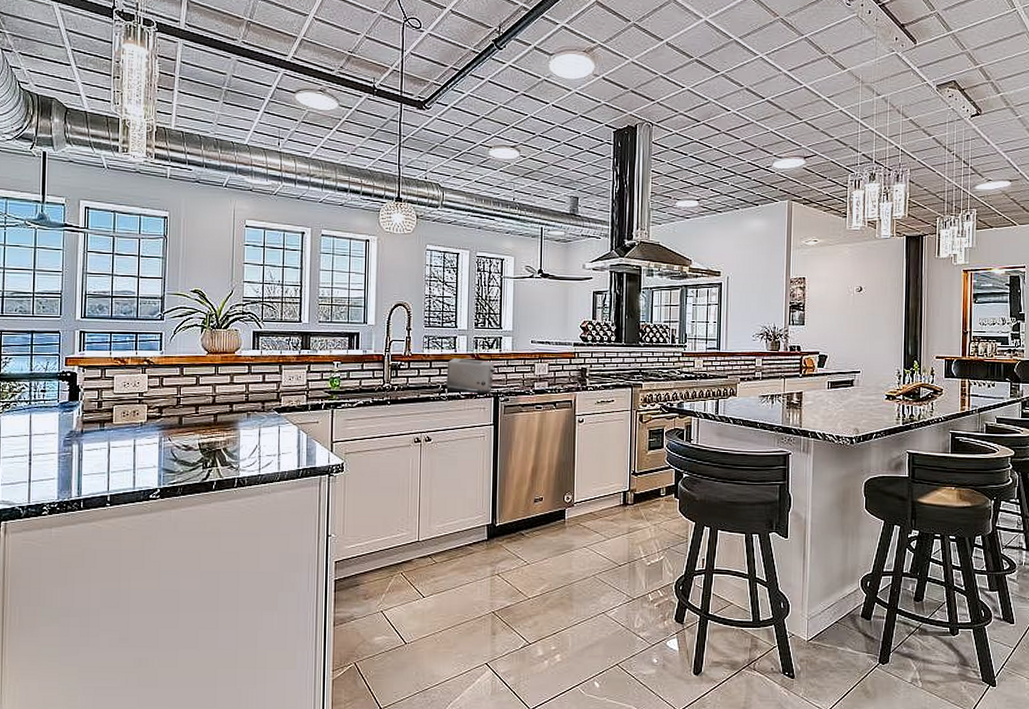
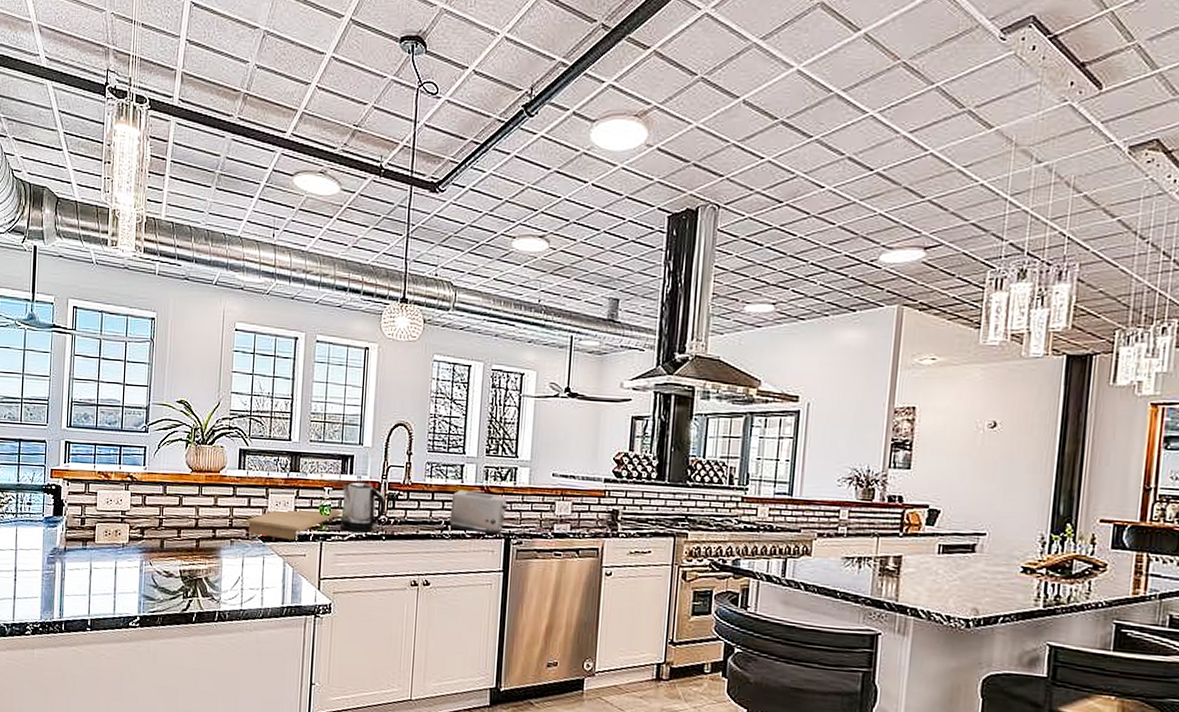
cutting board: none [257,380,350,410] -> present [242,508,341,540]
kettle: none [348,356,389,400] -> present [339,482,386,533]

